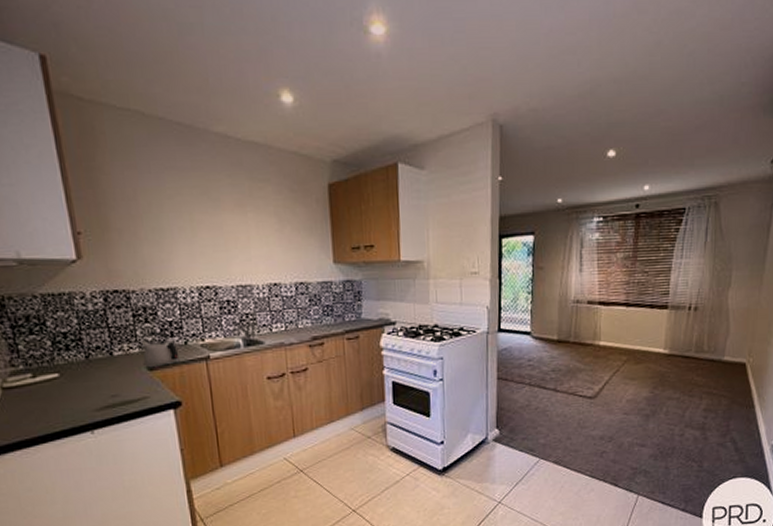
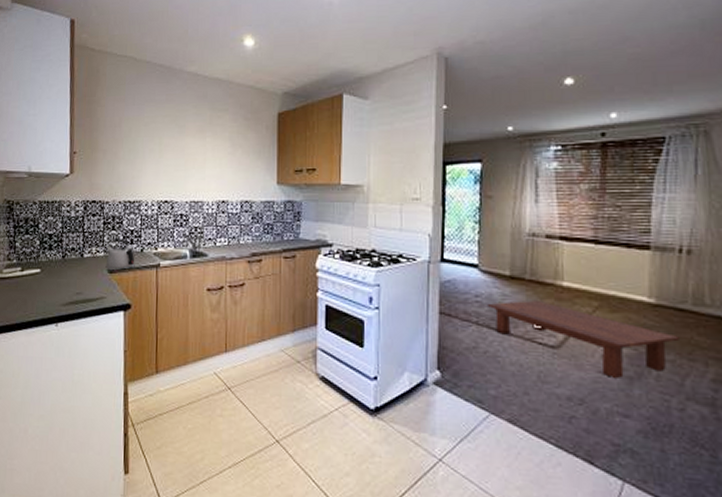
coffee table: none [538,360,684,418] -> present [487,301,679,380]

